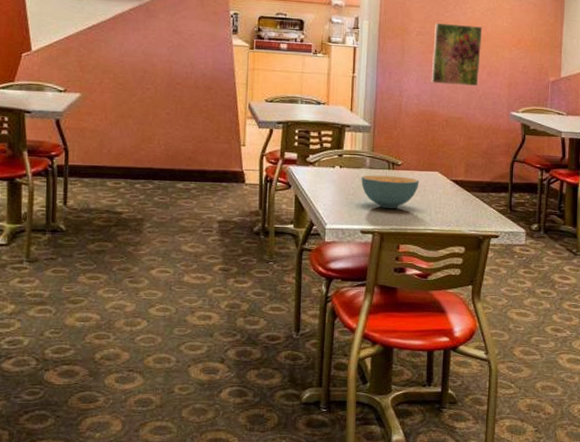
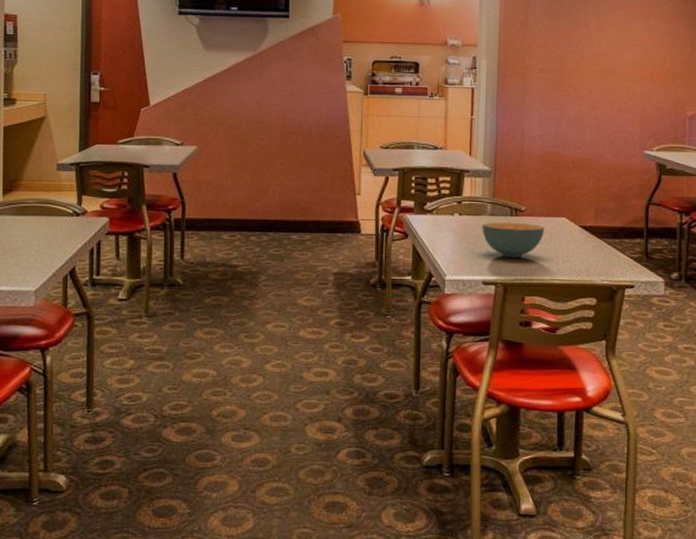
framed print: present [431,22,483,87] -> none [555,58,610,125]

